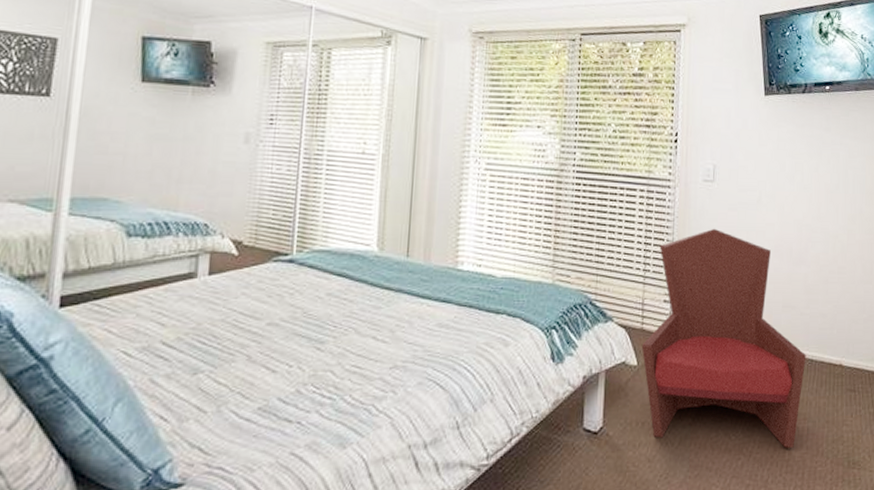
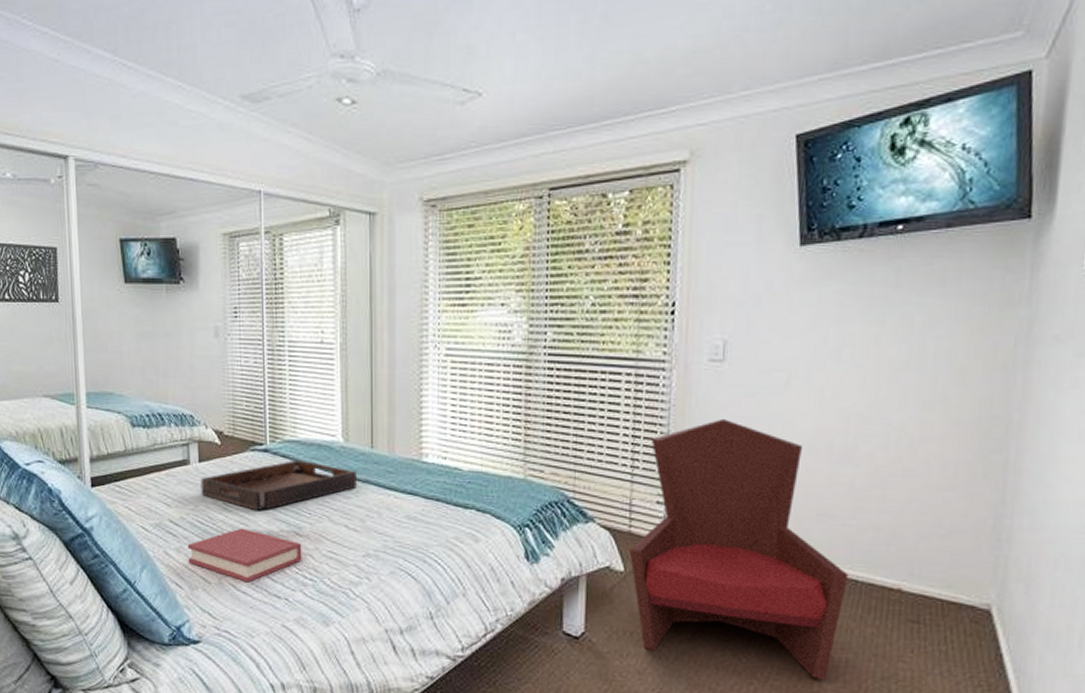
hardback book: none [180,346,323,408] -> present [187,528,302,583]
serving tray: none [207,271,390,325] -> present [200,461,357,510]

